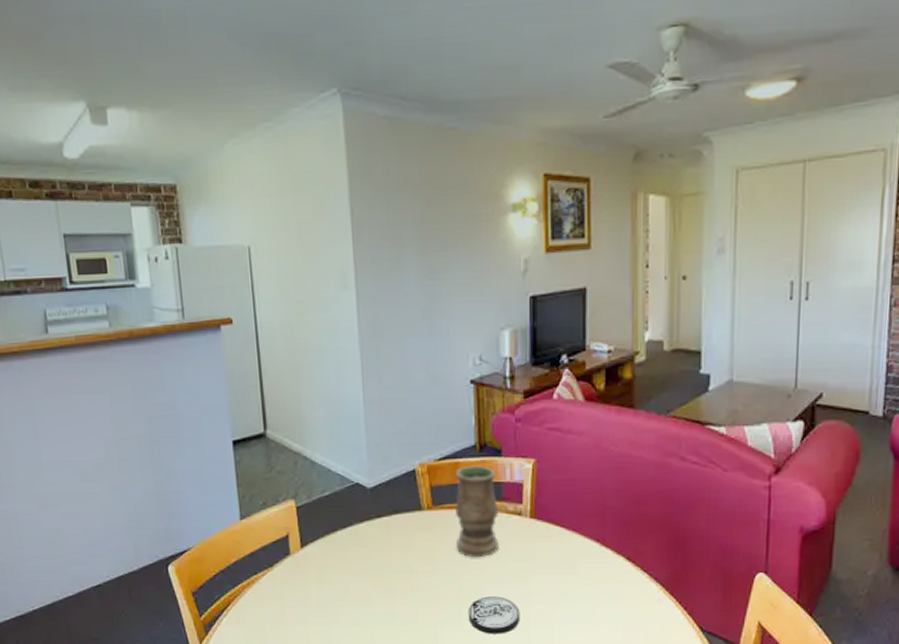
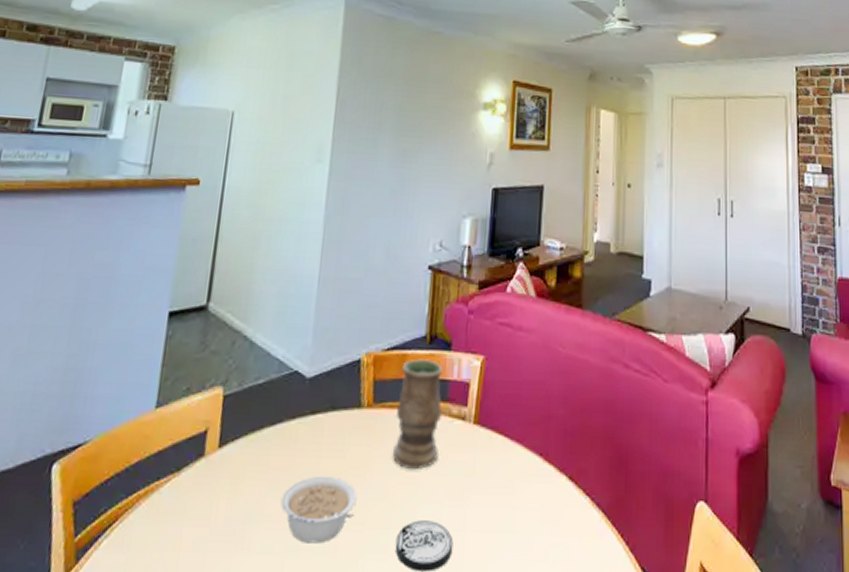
legume: none [363,565,429,616] -> present [281,475,357,544]

